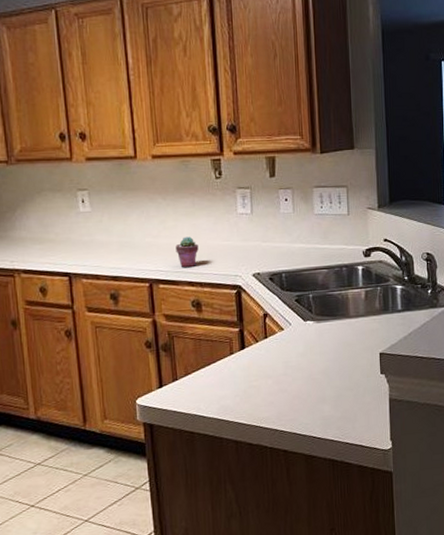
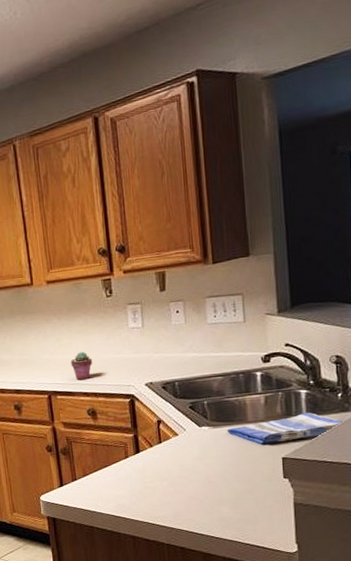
dish towel: none [330,308,432,340] -> present [226,413,343,445]

